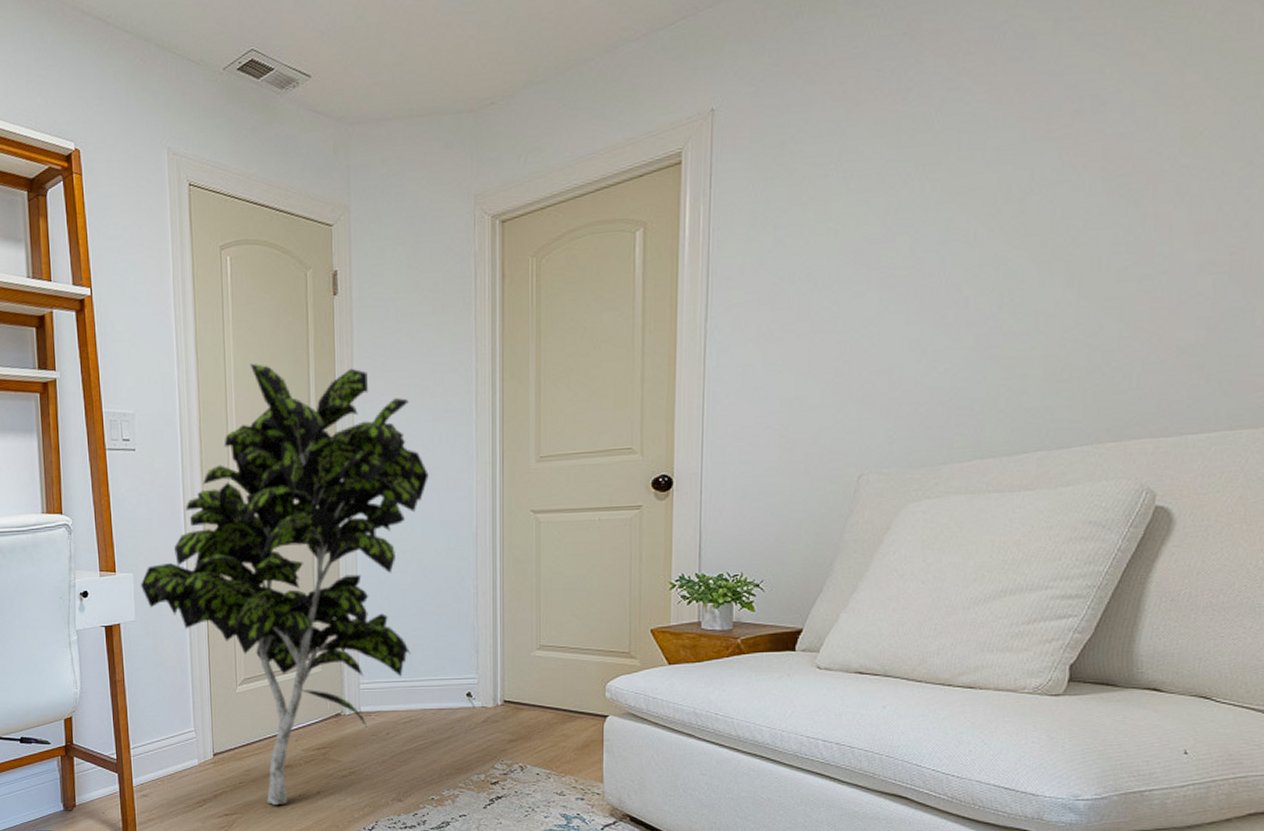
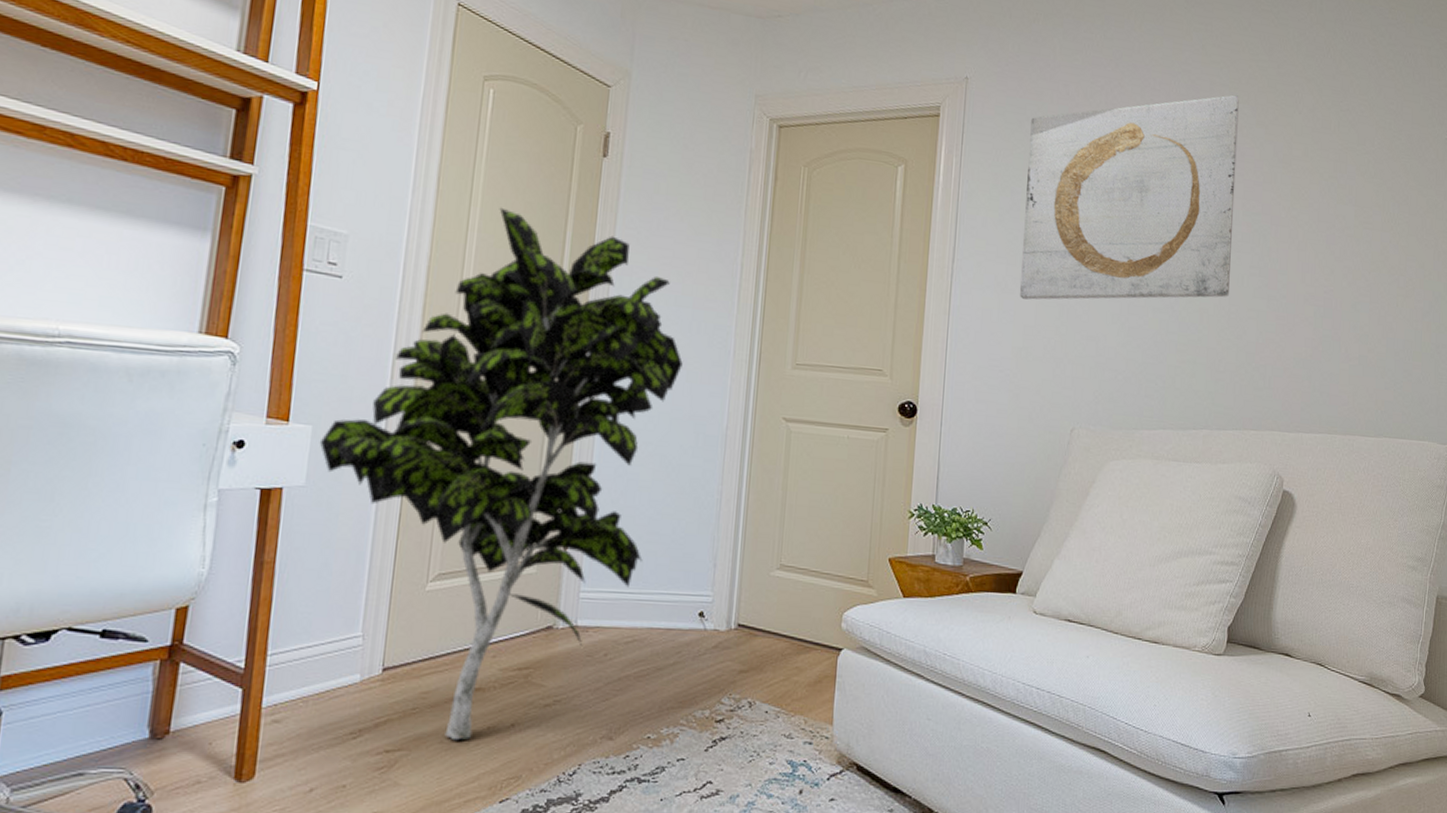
wall art: none [788,26,1099,345] -> present [1019,95,1239,300]

